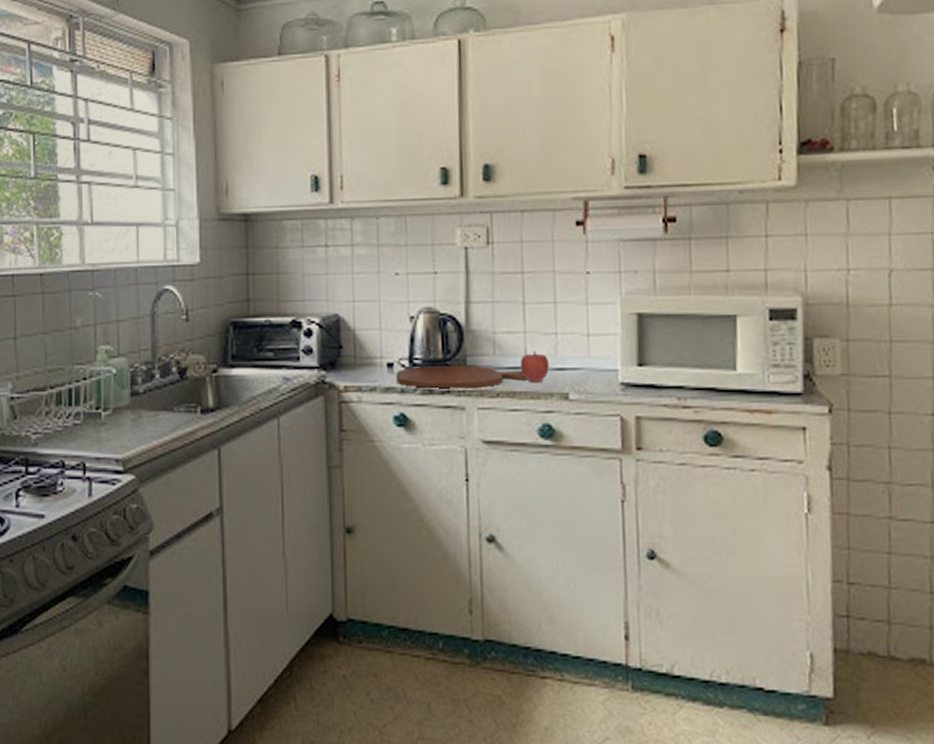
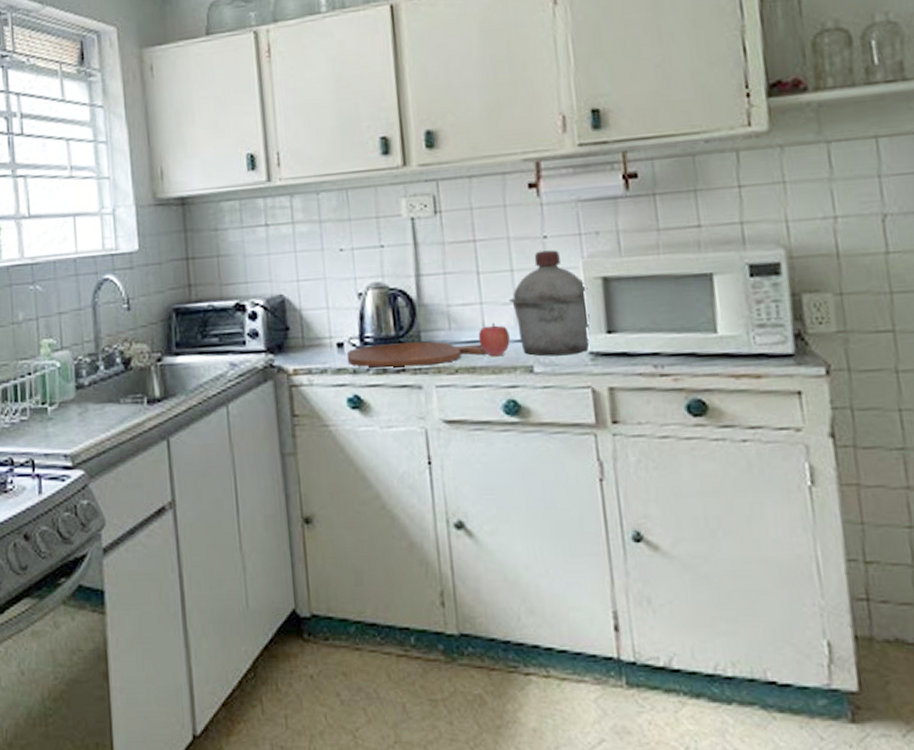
canister: none [550,285,623,385] -> present [508,250,590,357]

